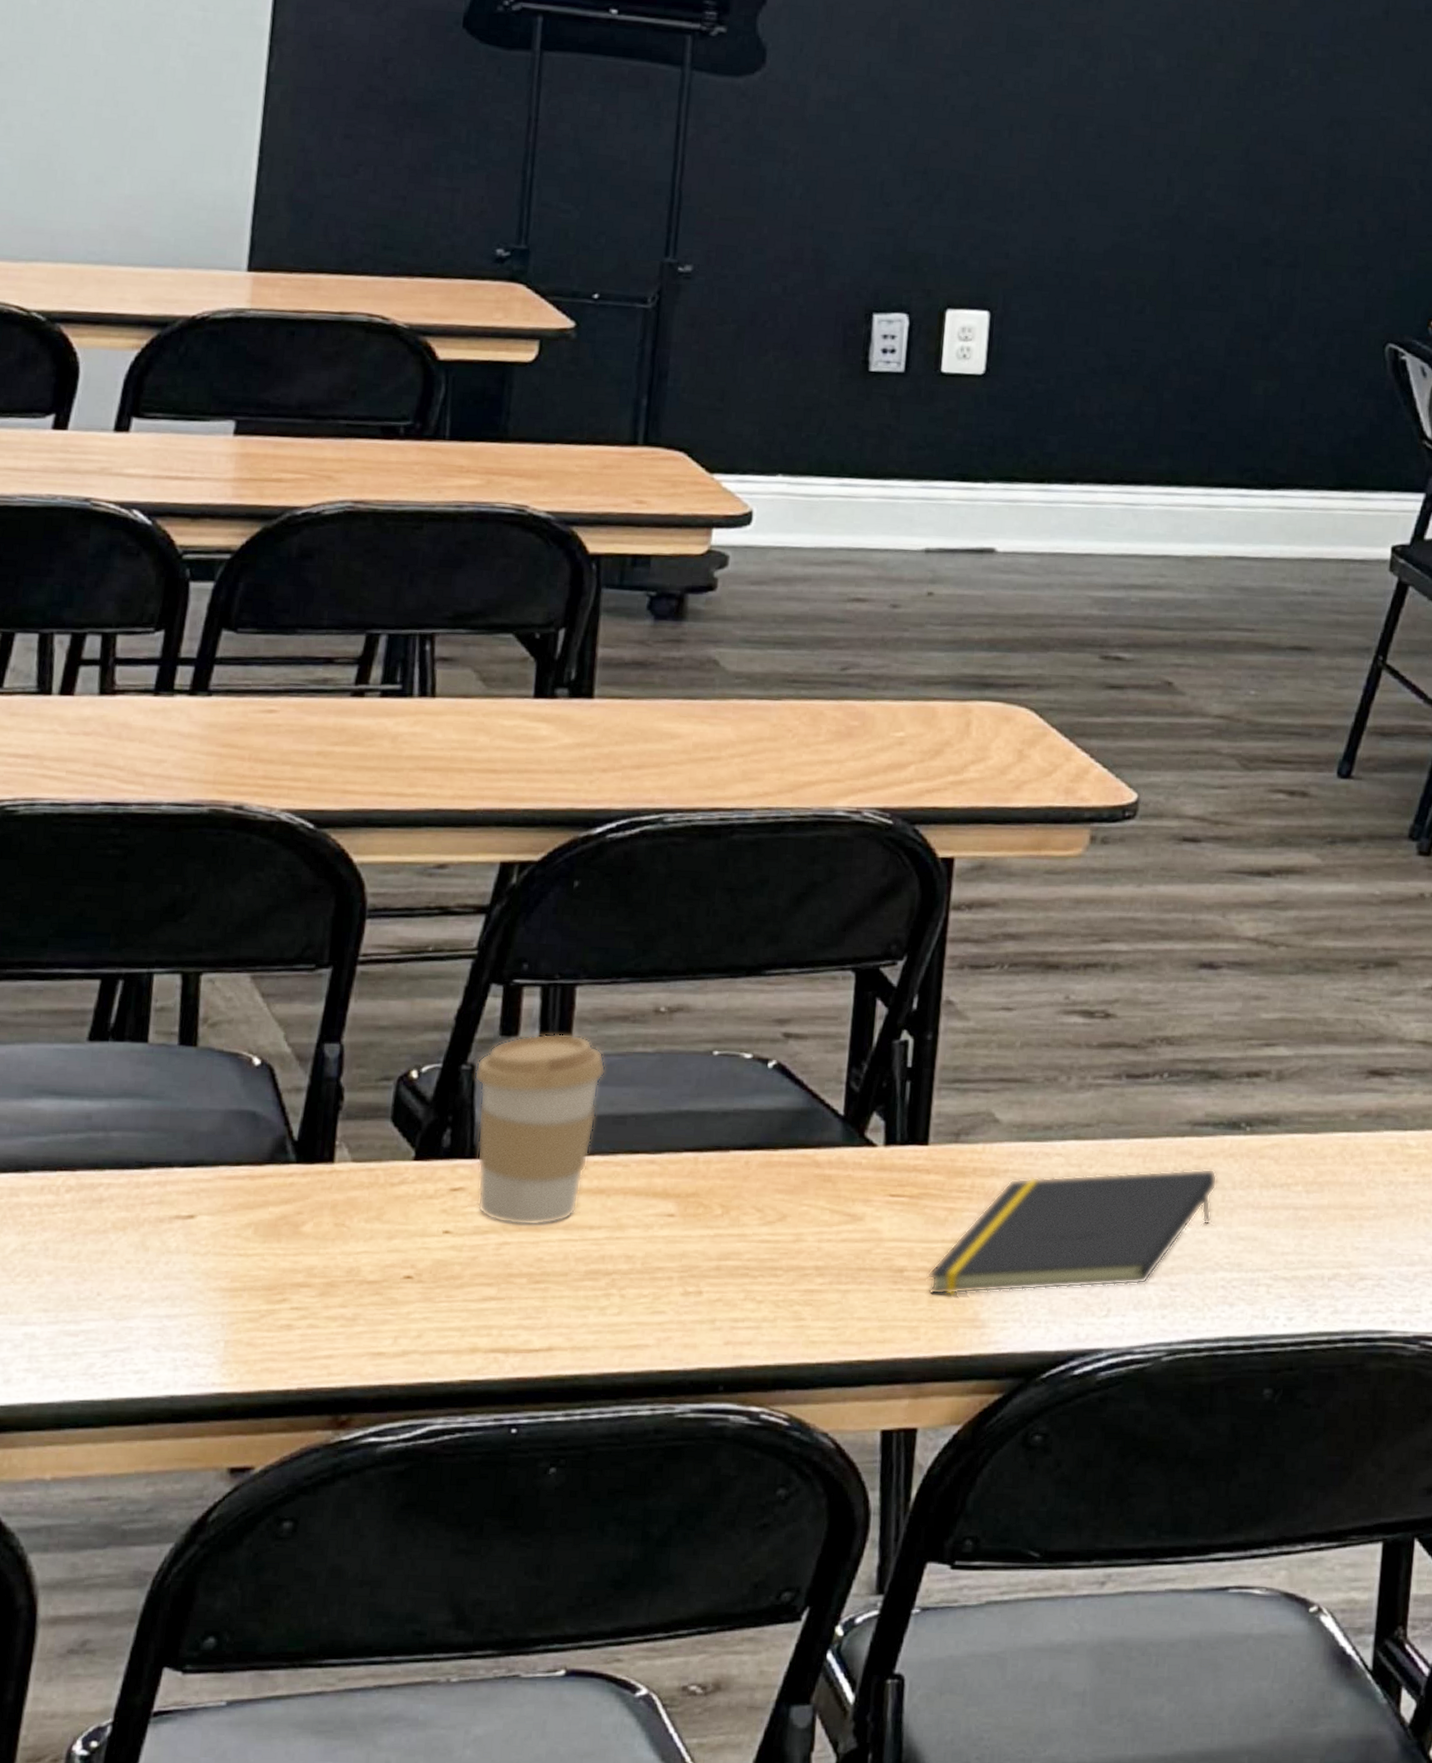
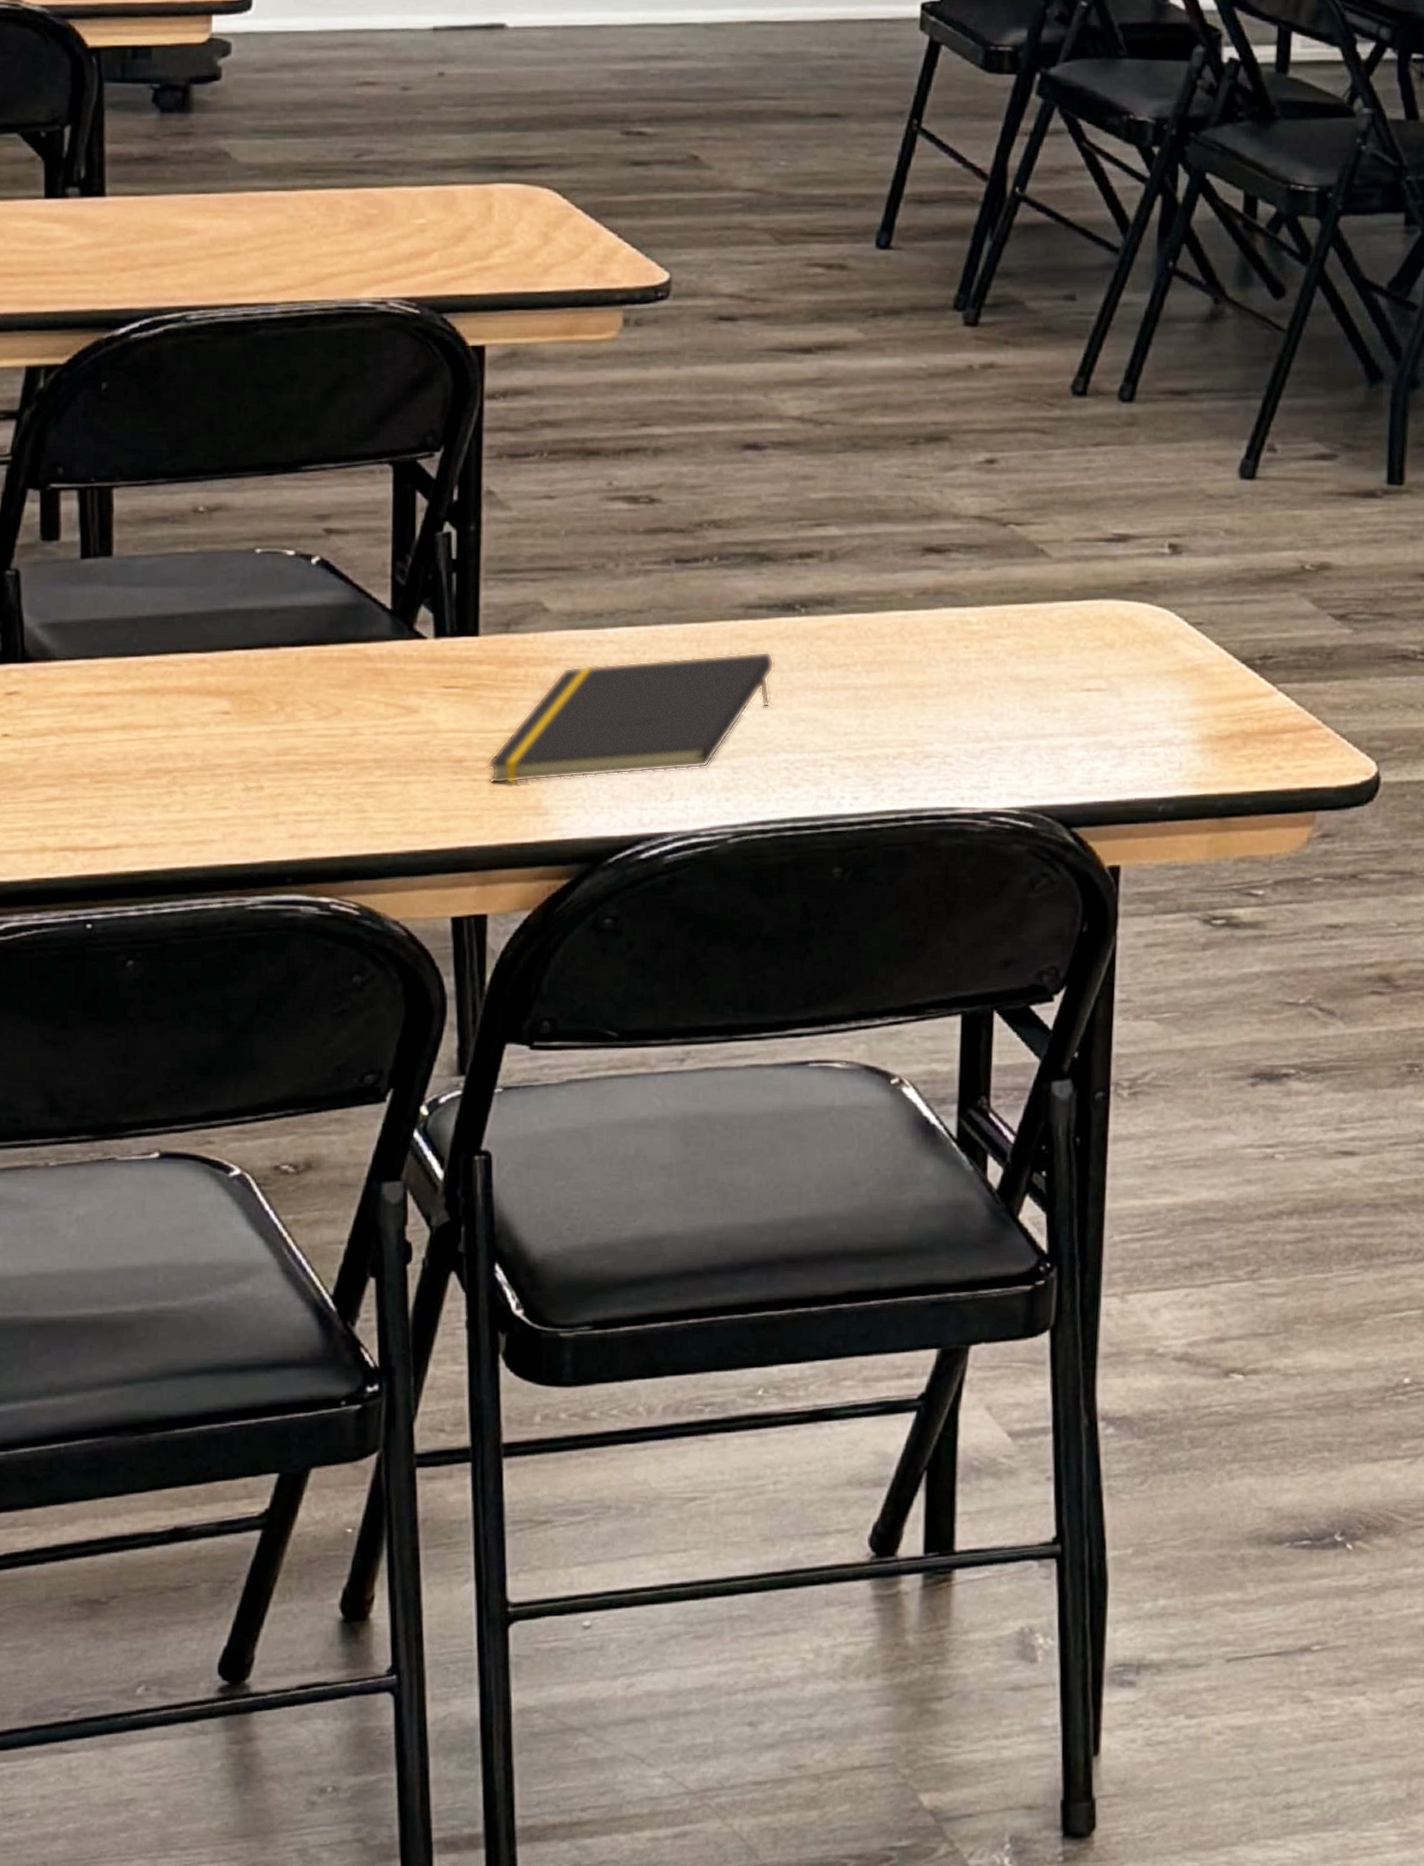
coffee cup: present [474,1033,606,1226] -> none [19,537,149,727]

